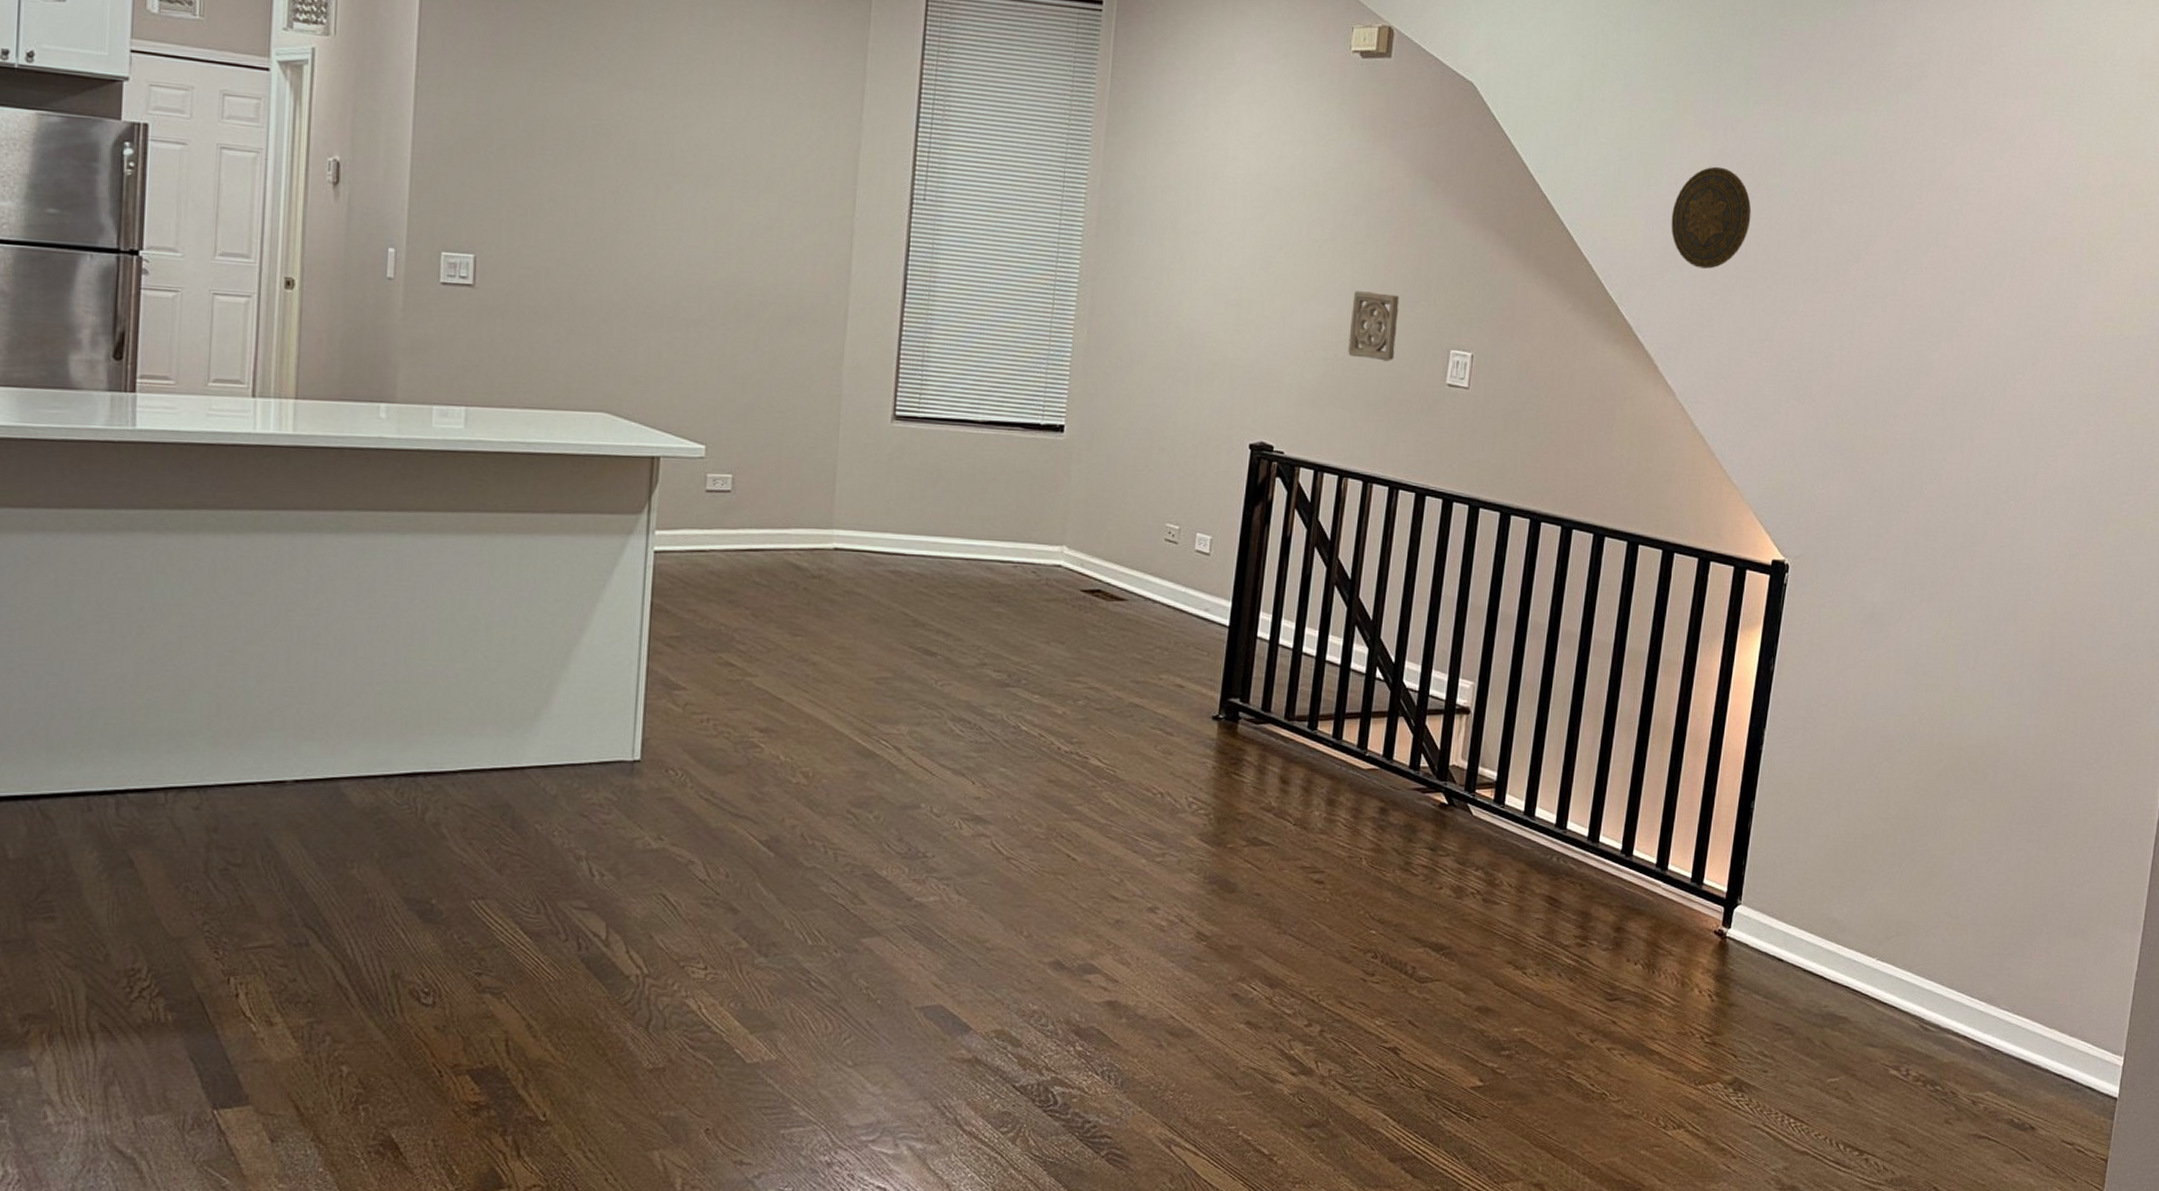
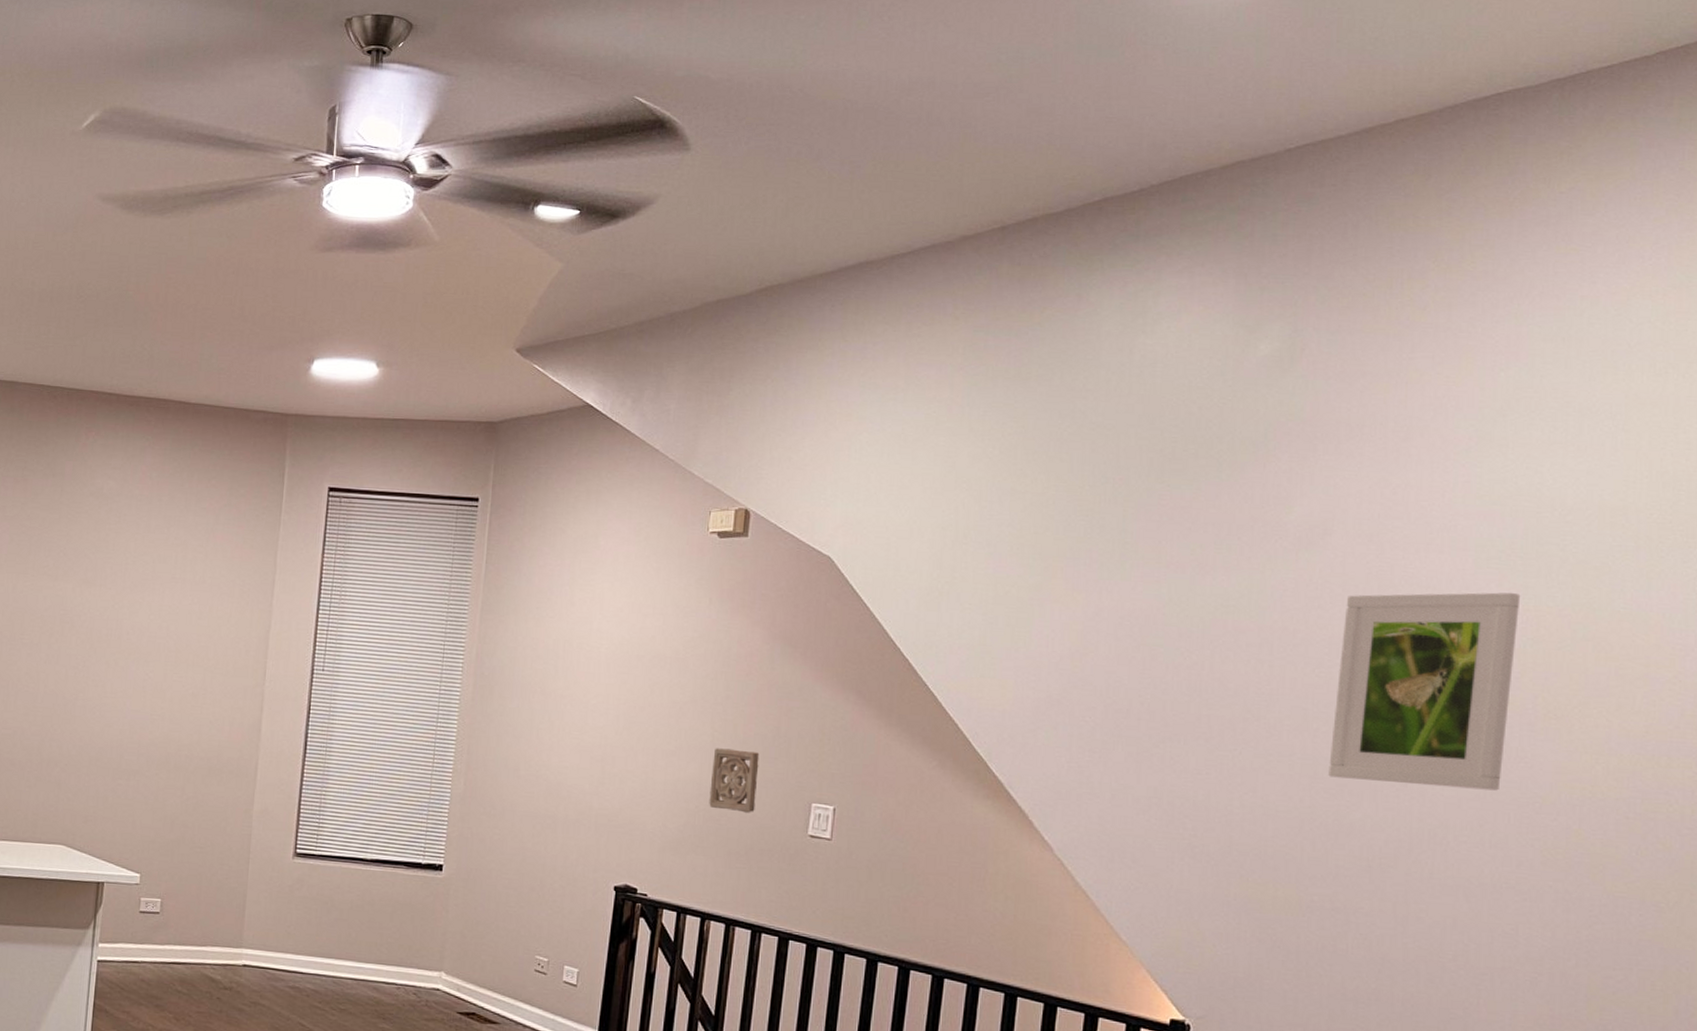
decorative plate: present [1671,166,1752,269] -> none [1042,628,1132,728]
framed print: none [1914,138,2076,330] -> present [1328,592,1521,791]

